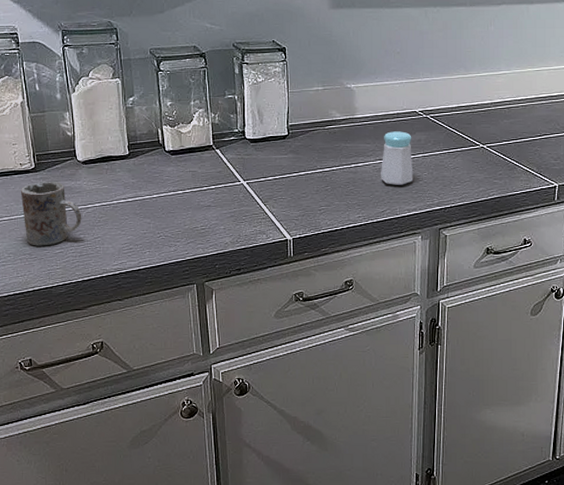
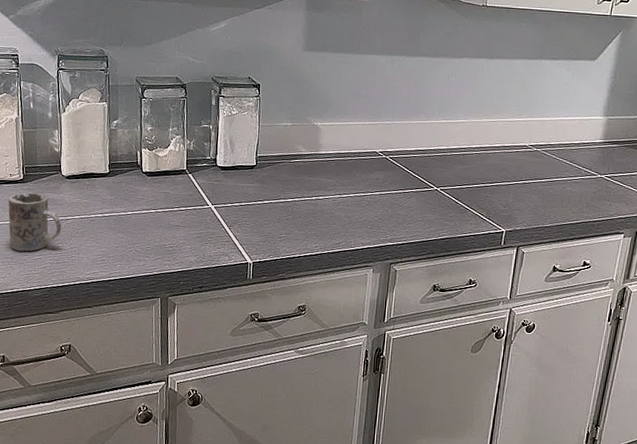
salt shaker: present [381,131,414,185] -> none [339,169,371,220]

